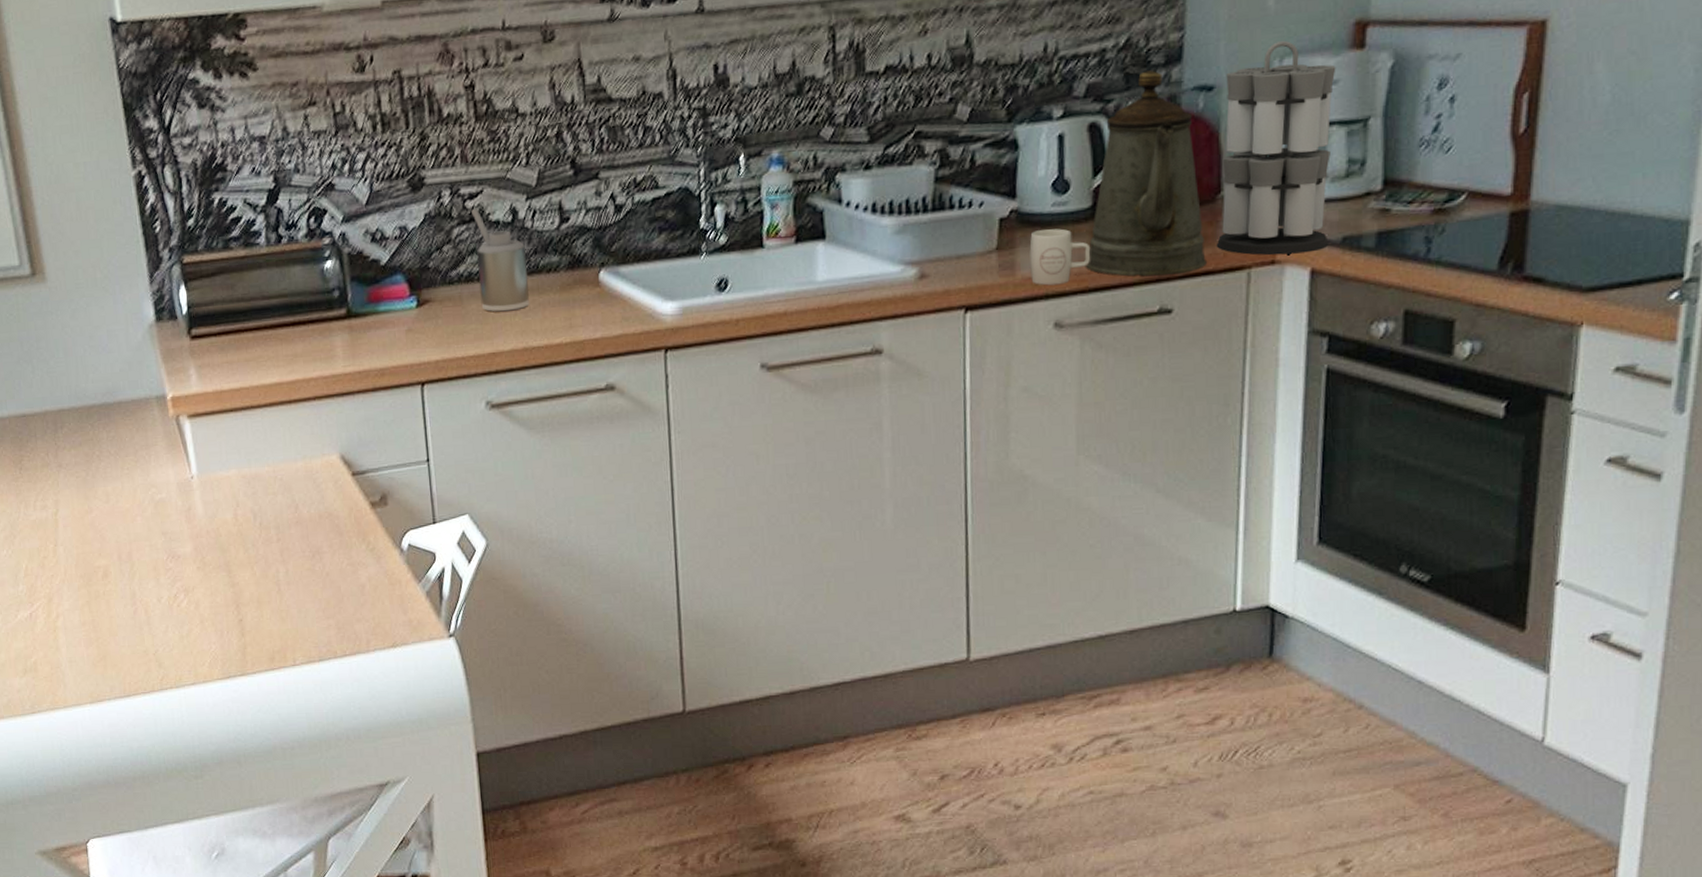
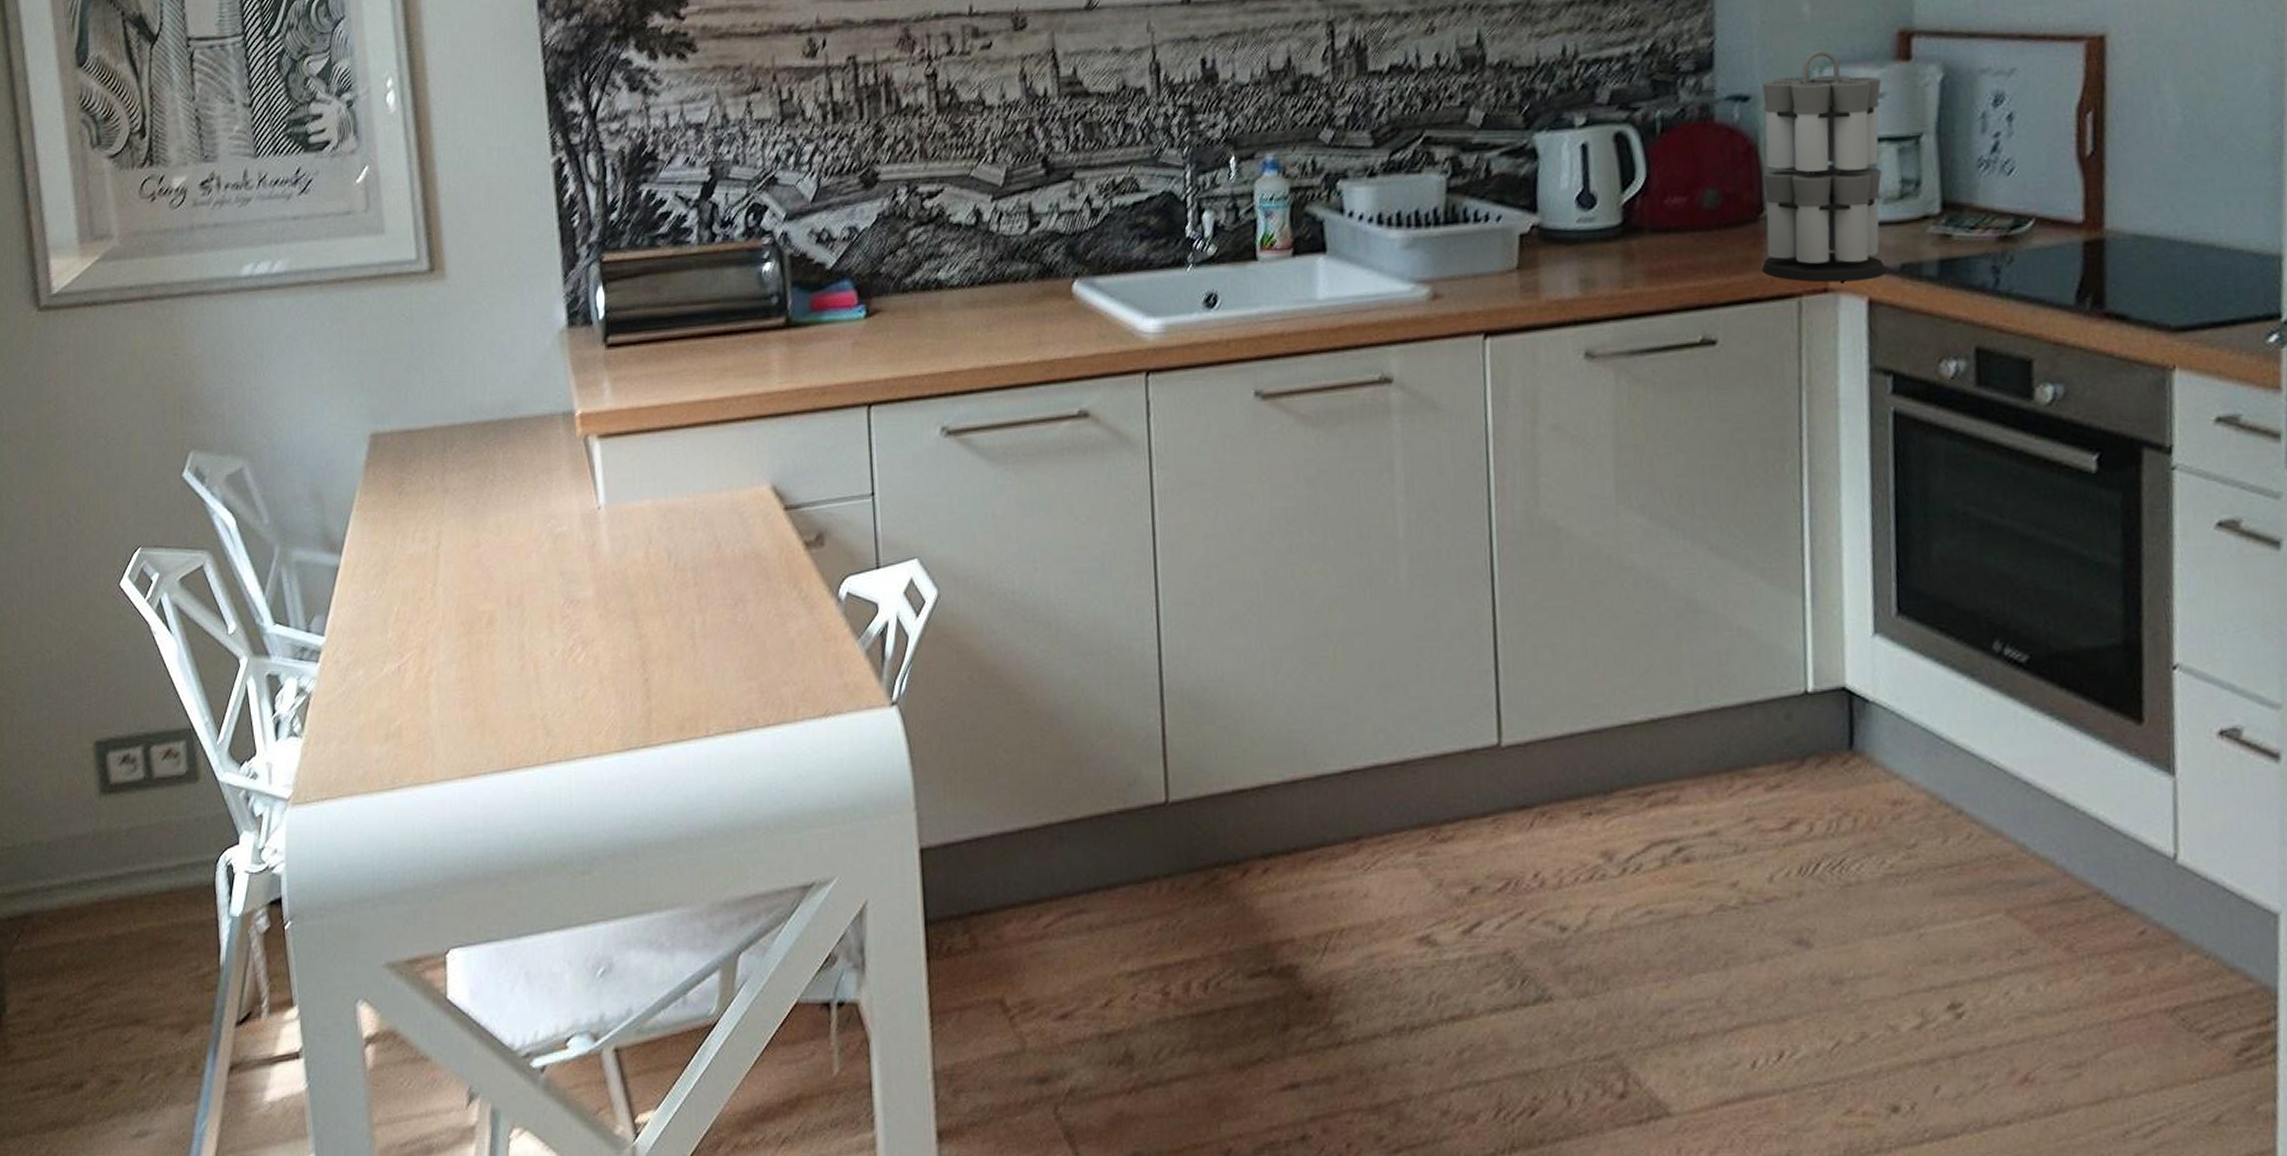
soap dispenser: present [471,208,530,313] -> none [930,208,994,326]
mug: present [1029,228,1091,286] -> none [1554,247,1623,311]
coffee pot: present [1085,70,1208,278] -> none [1616,77,1753,304]

